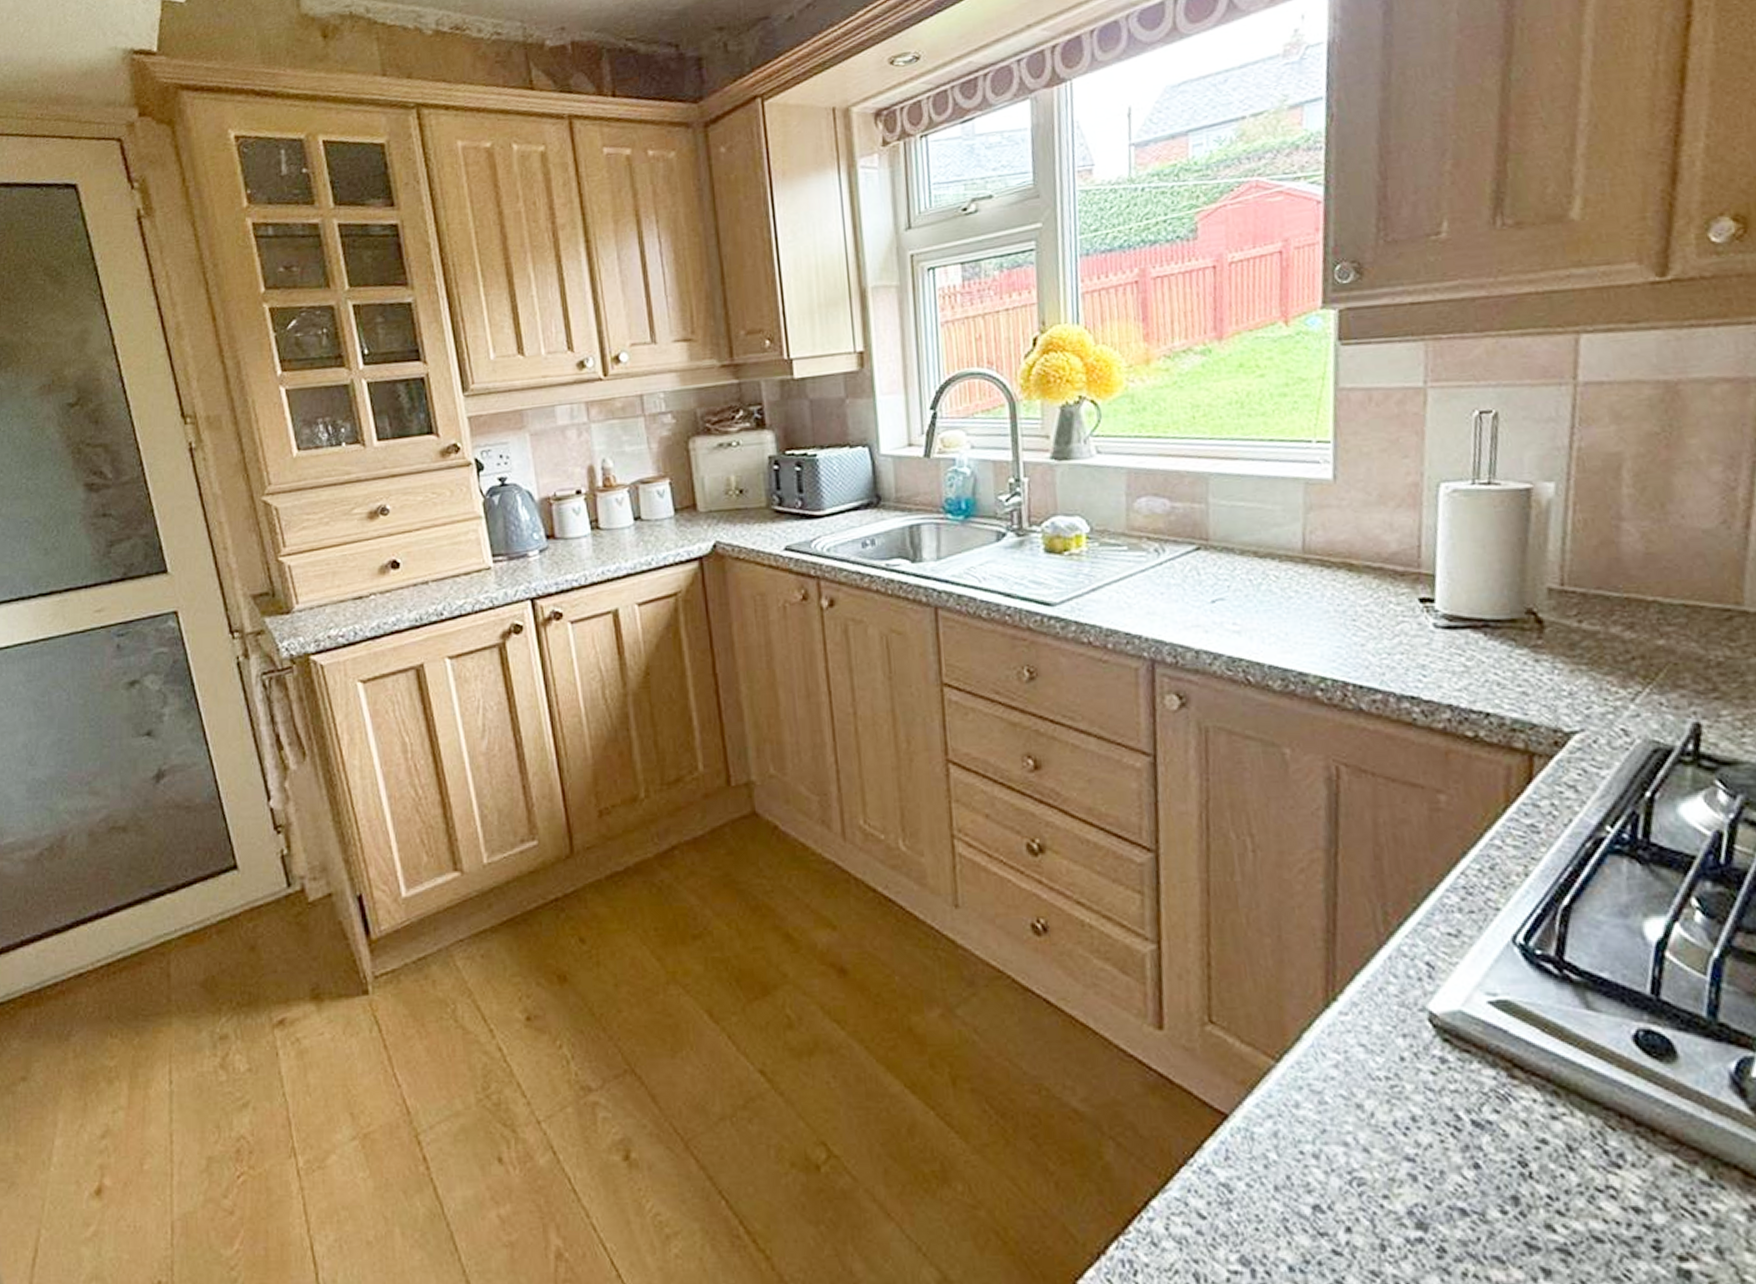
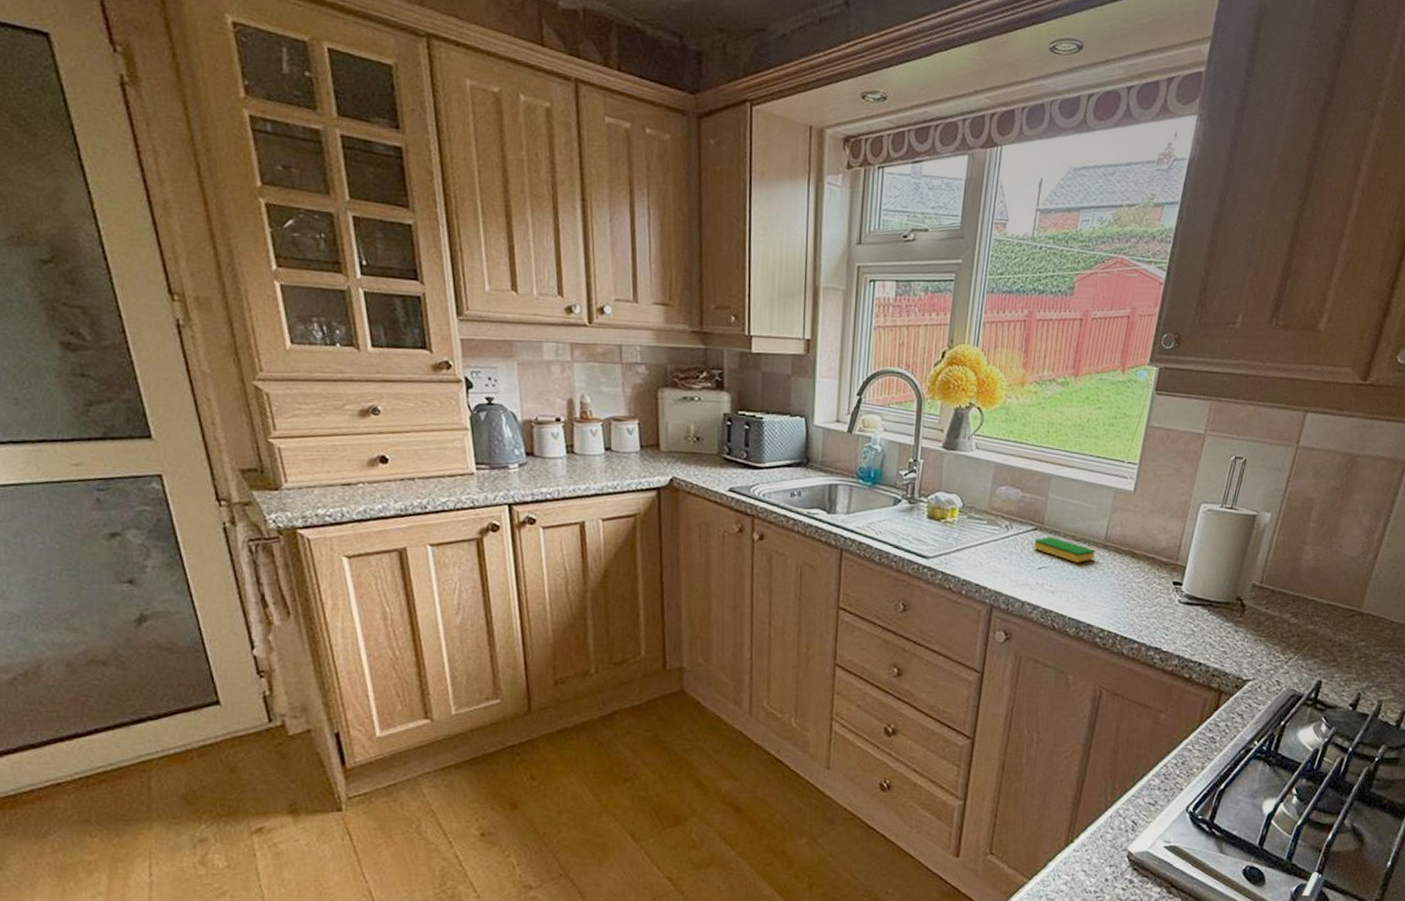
dish sponge: none [1198,555,1292,588] -> present [1033,536,1095,563]

